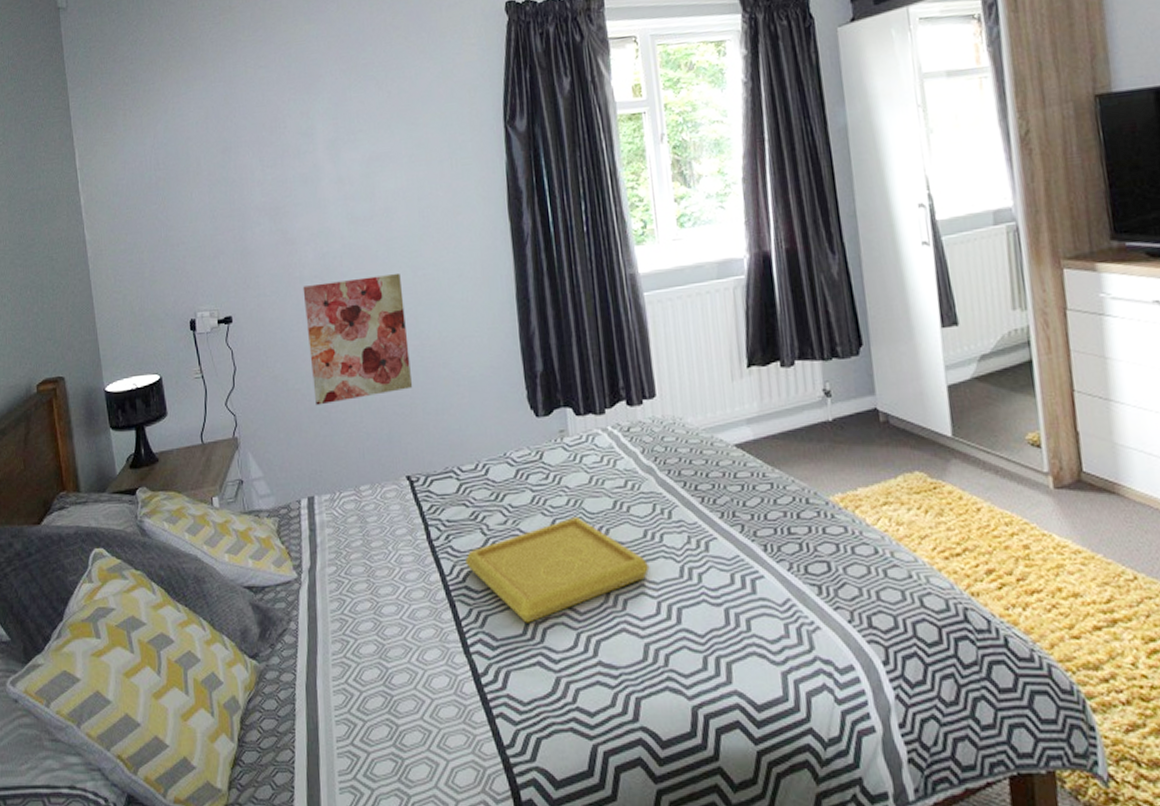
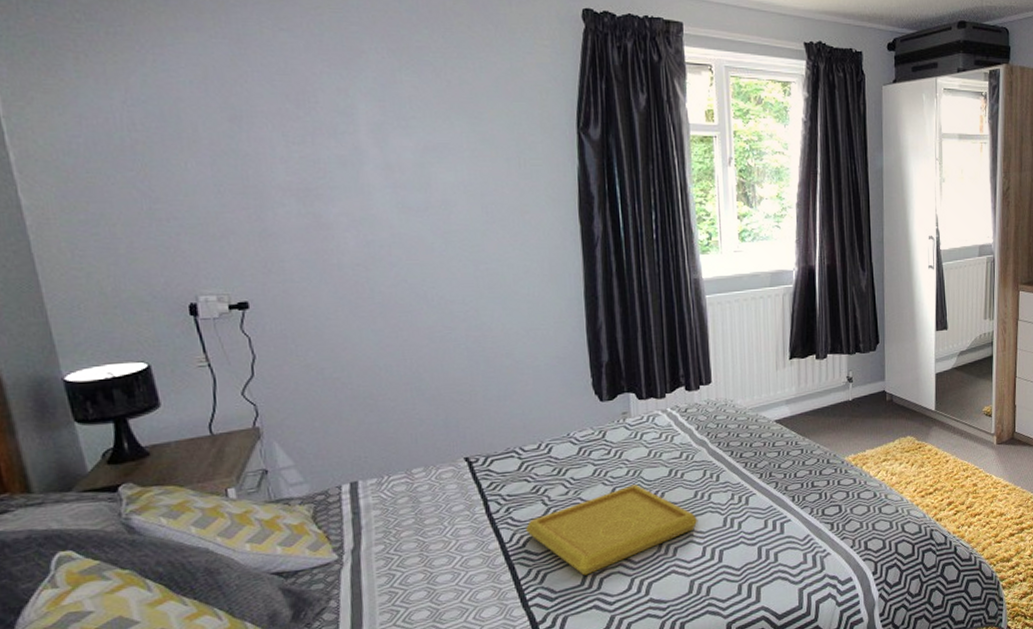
wall art: present [302,272,413,406] -> none [341,265,473,394]

